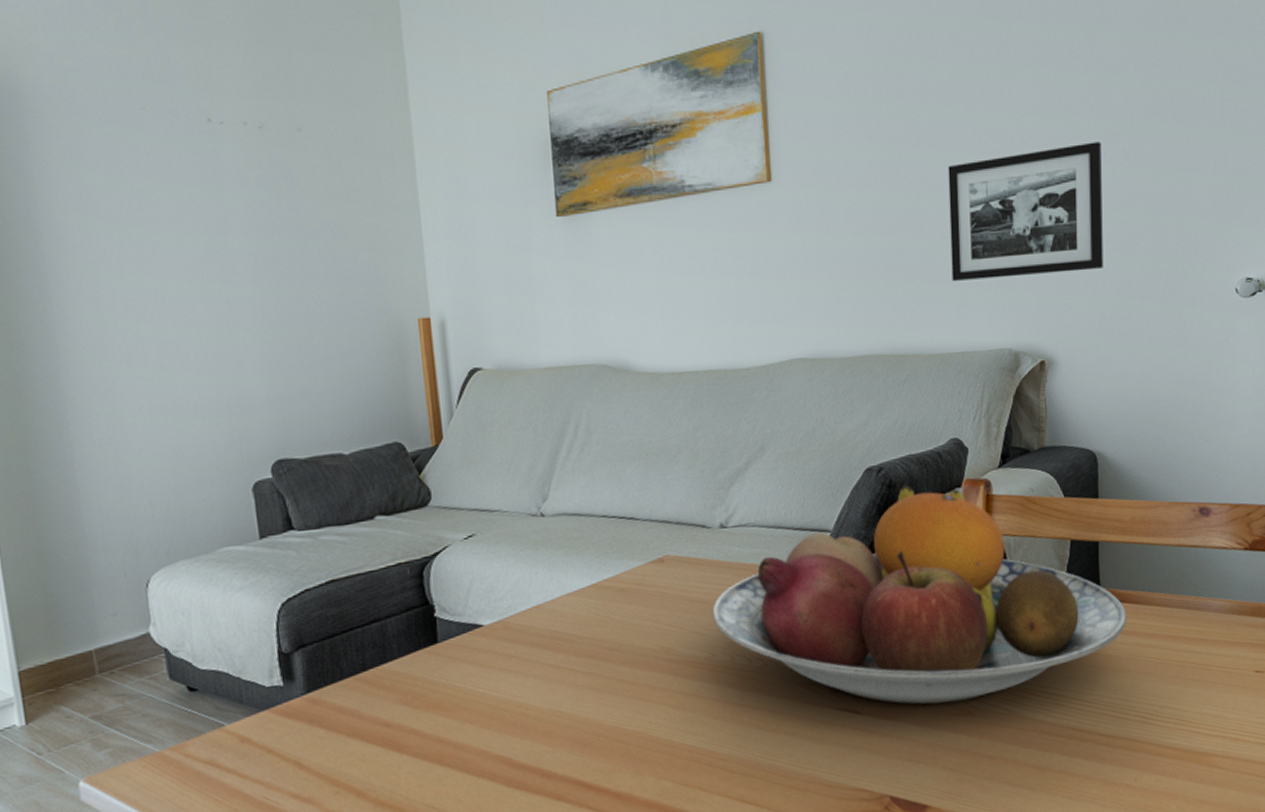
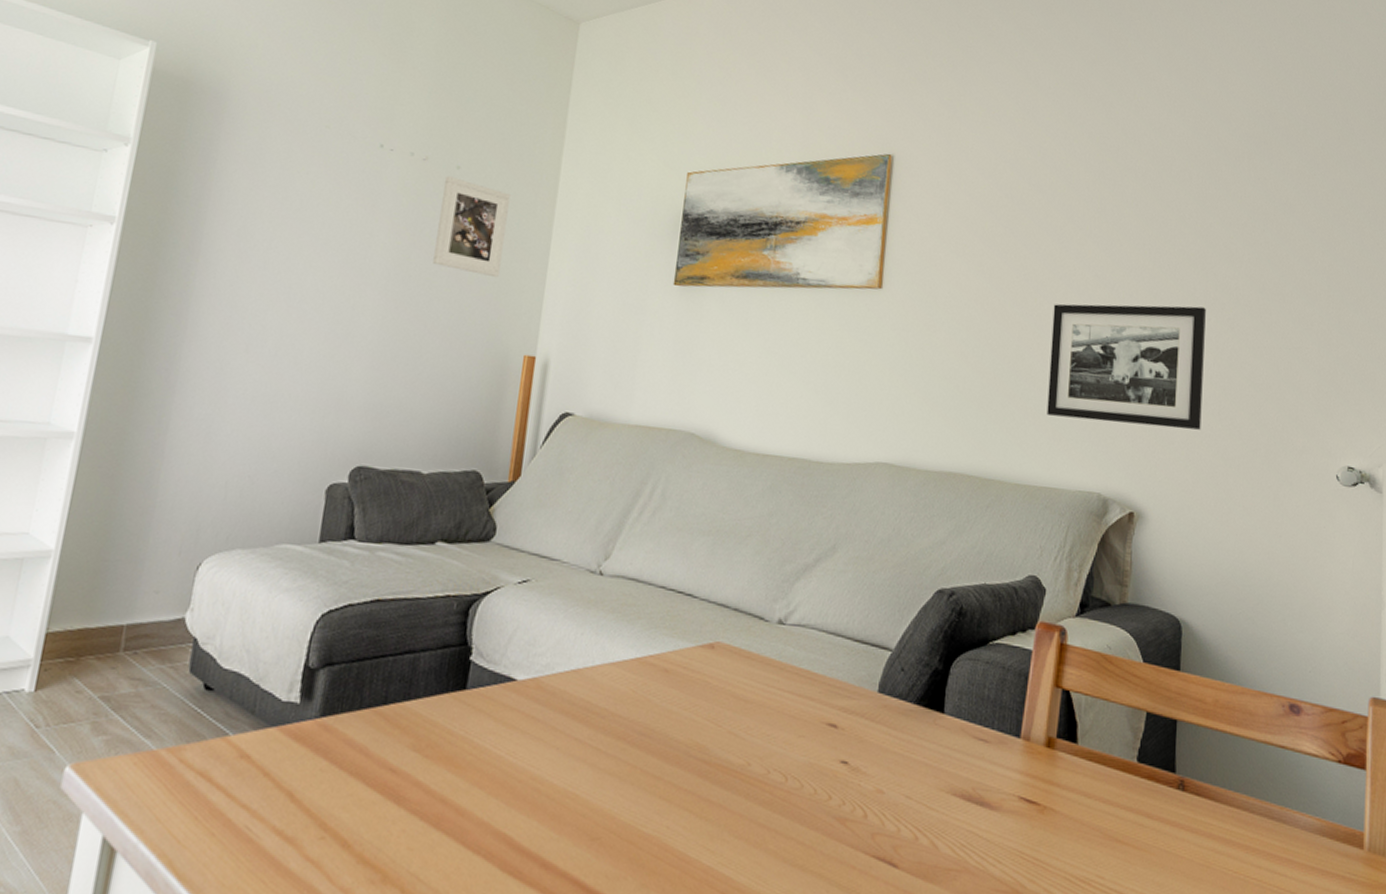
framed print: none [287,141,372,243] -> present [433,176,510,277]
fruit bowl: present [712,485,1127,705] -> none [754,616,1203,877]

